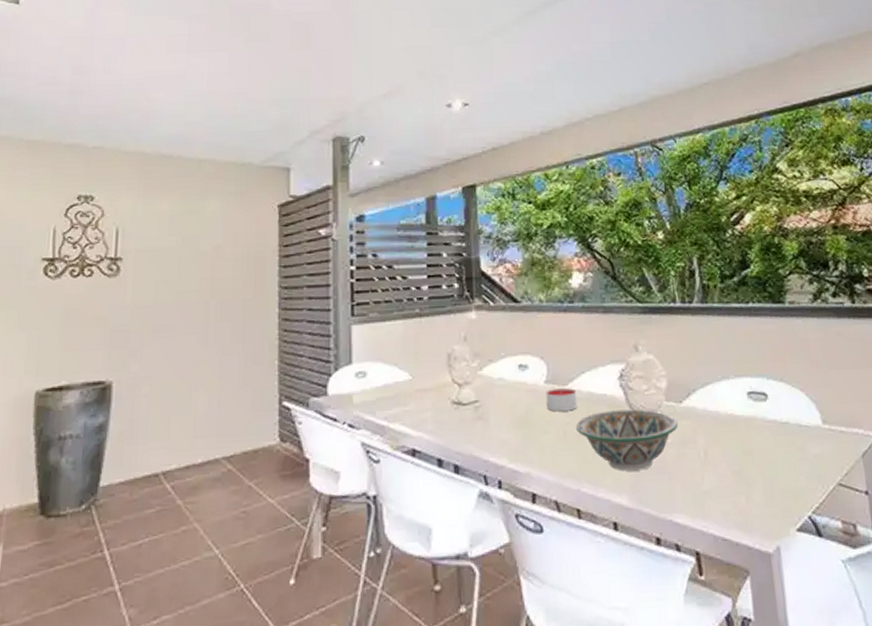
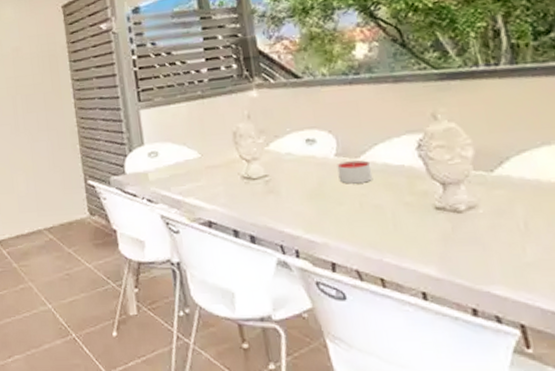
decorative bowl: present [575,409,678,471] -> none [371,179,490,242]

